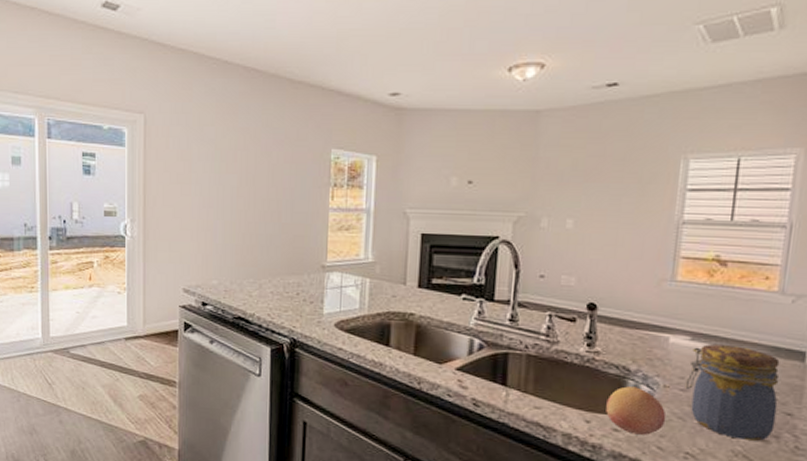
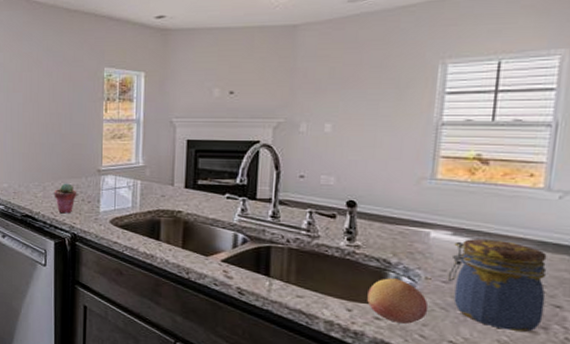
potted succulent: none [271,280,298,316] -> present [54,183,77,214]

